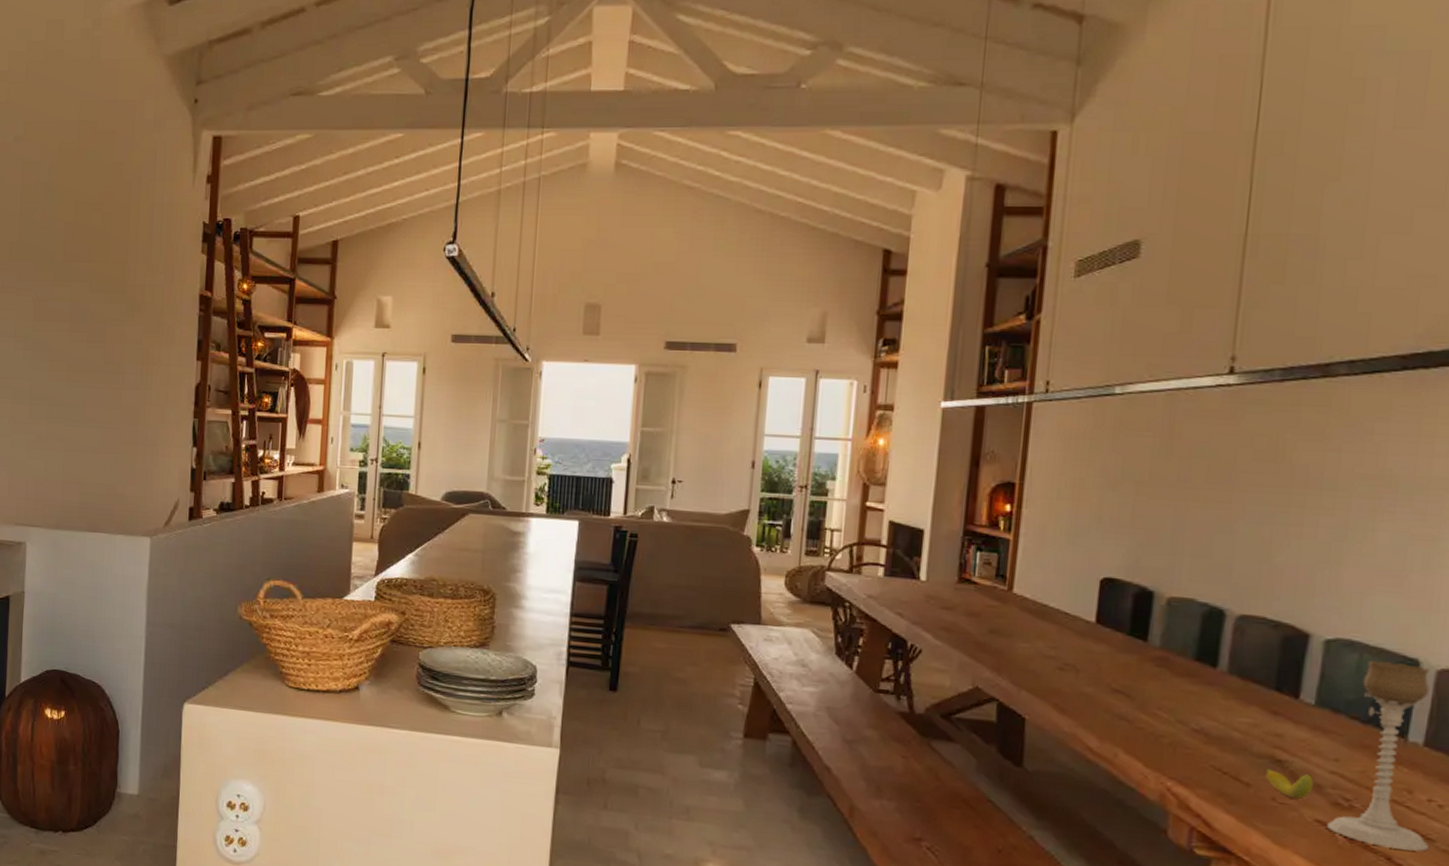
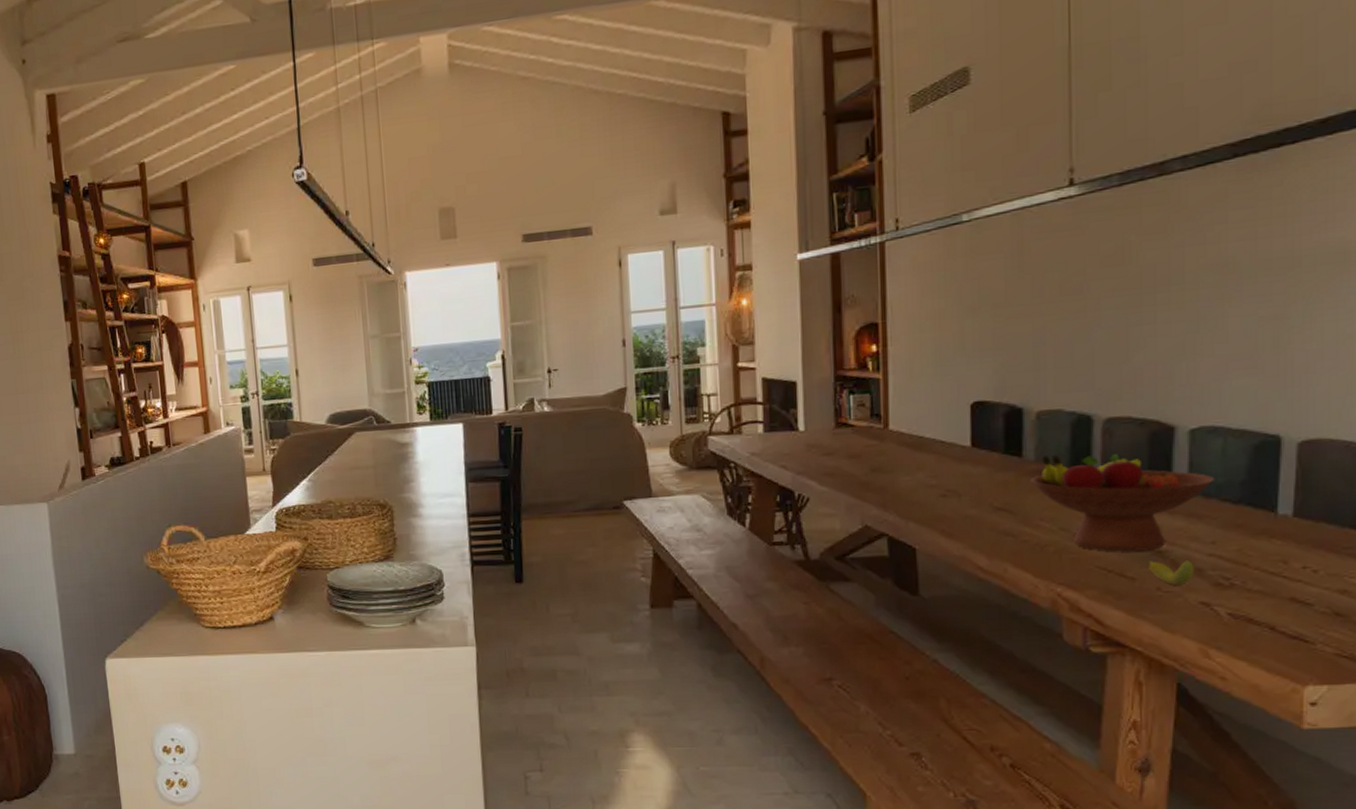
fruit bowl: none [1153,642,1346,758] -> present [1030,453,1215,552]
candle holder: present [1327,659,1429,852] -> none [1212,441,1308,618]

